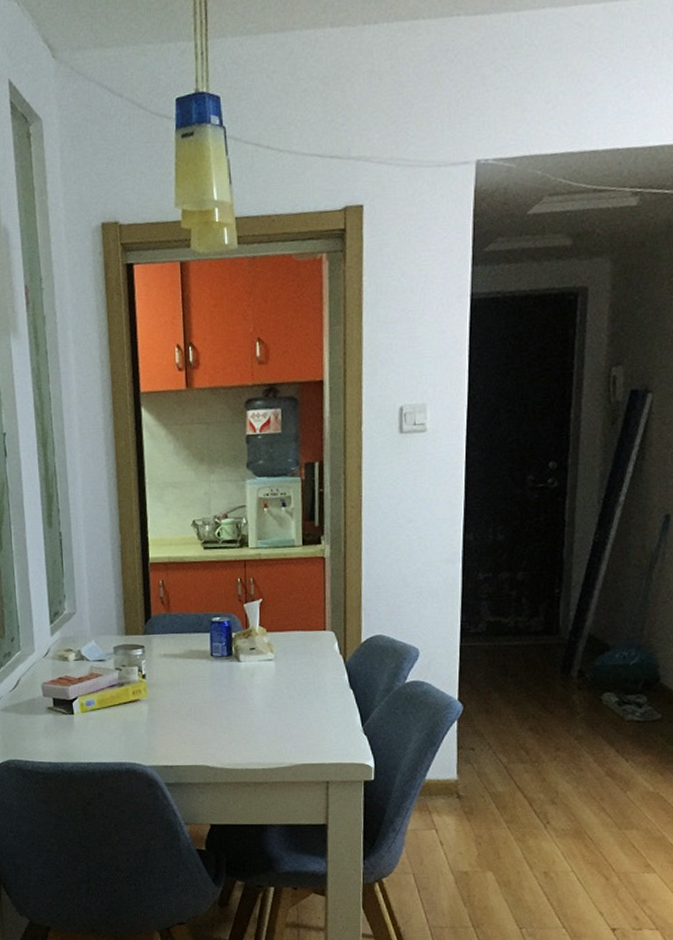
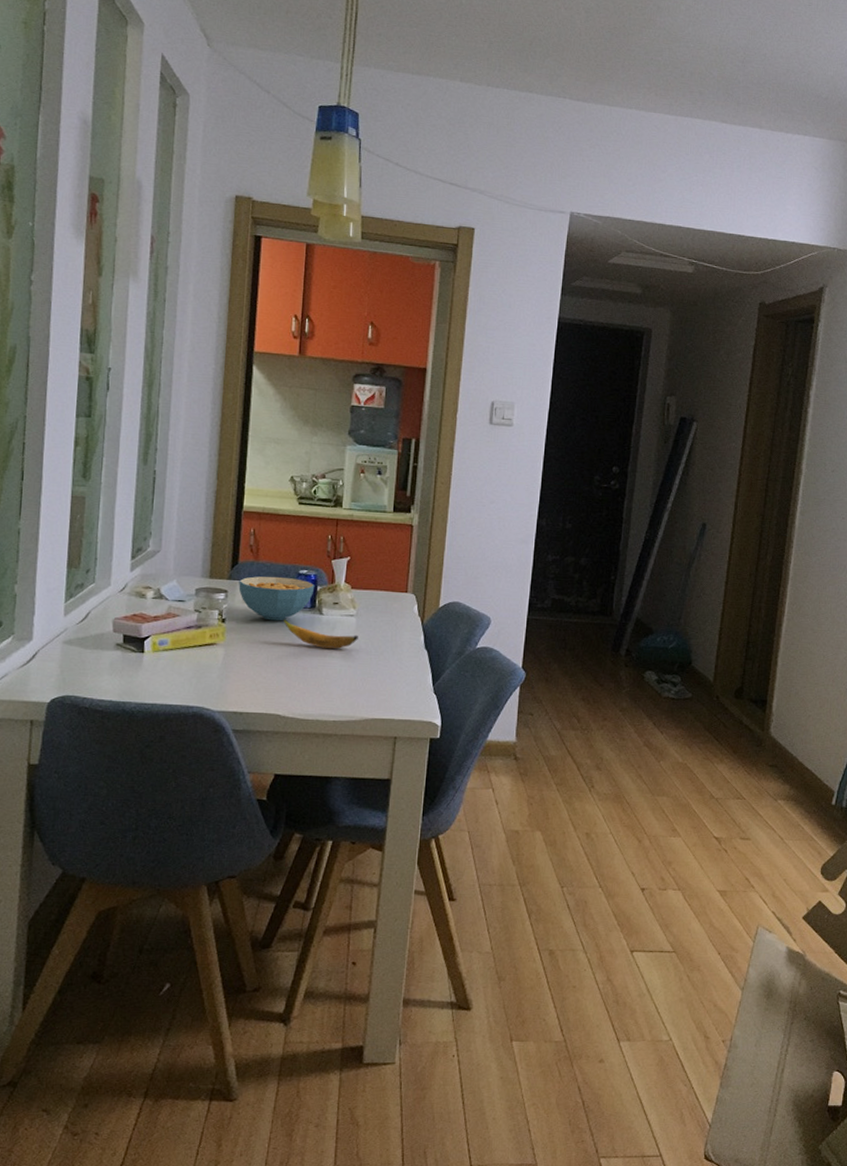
cereal bowl: none [154,626,230,673] -> present [238,576,315,621]
banana: none [201,669,279,696] -> present [282,619,358,649]

